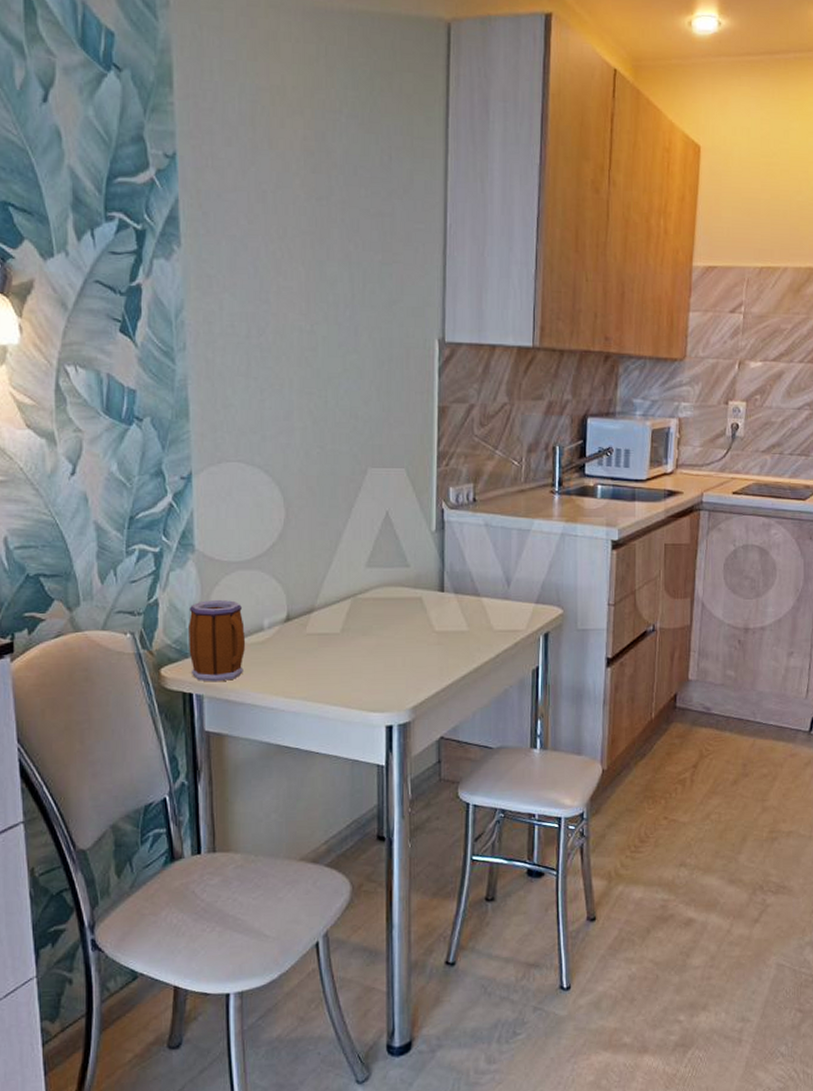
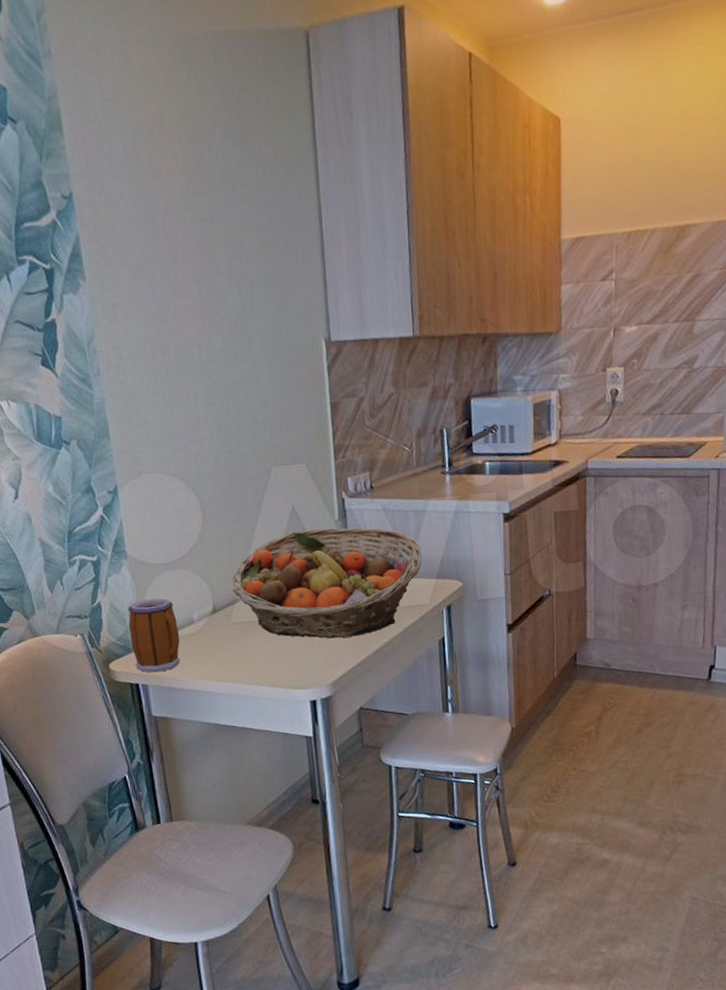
fruit basket: none [310,539,522,659] -> present [231,527,422,639]

